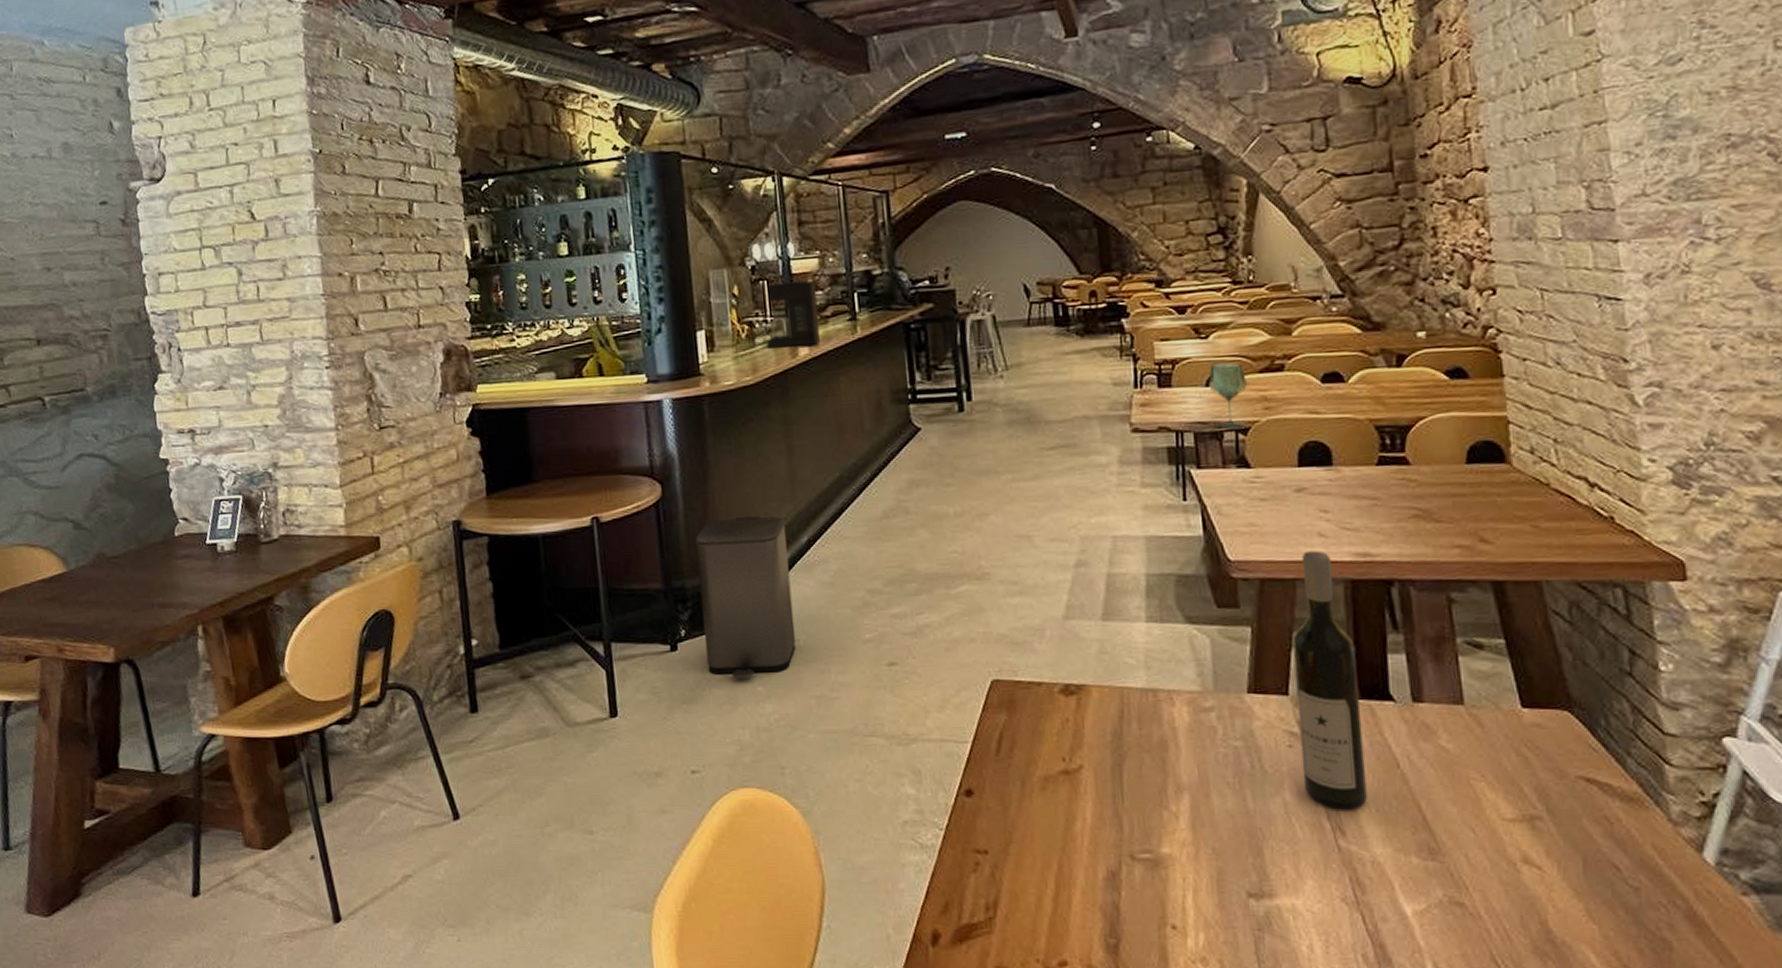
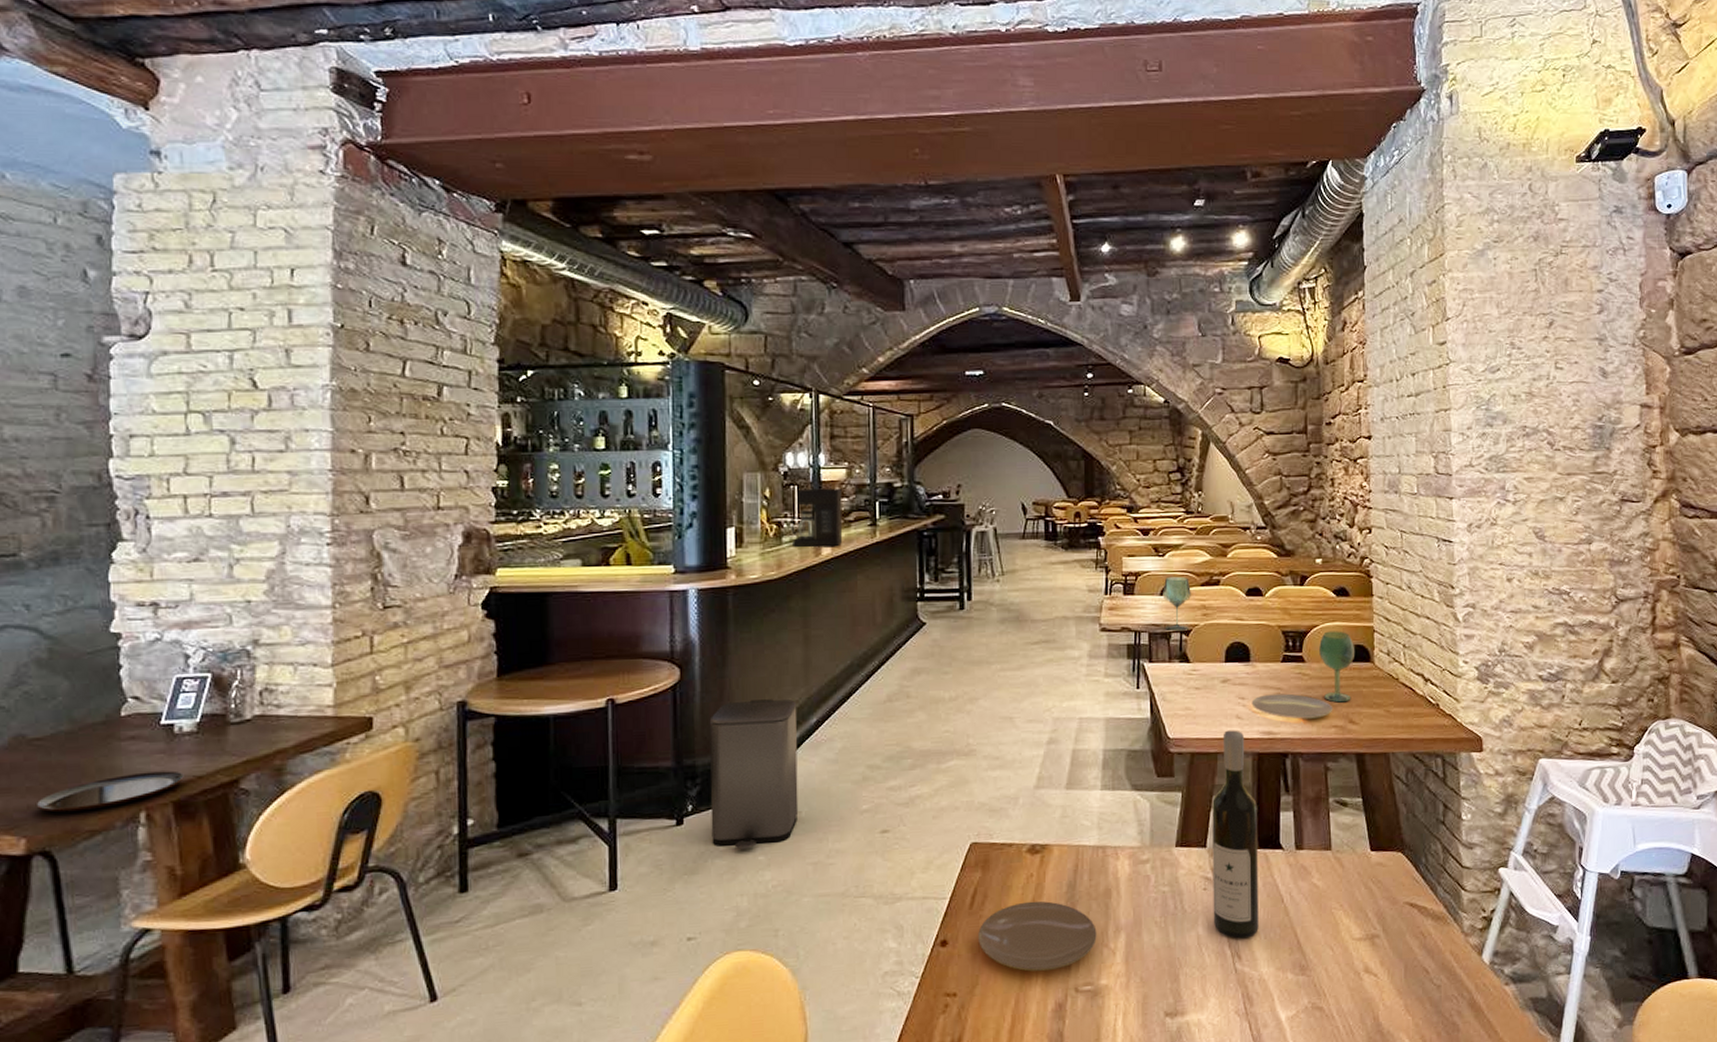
plate: none [119,587,229,625] -> present [37,770,184,813]
plate: none [1008,750,1154,833] -> present [978,901,1097,972]
plate: none [1338,504,1455,538] -> present [1251,693,1333,720]
wine glass: none [1429,423,1481,516] -> present [1319,631,1354,703]

